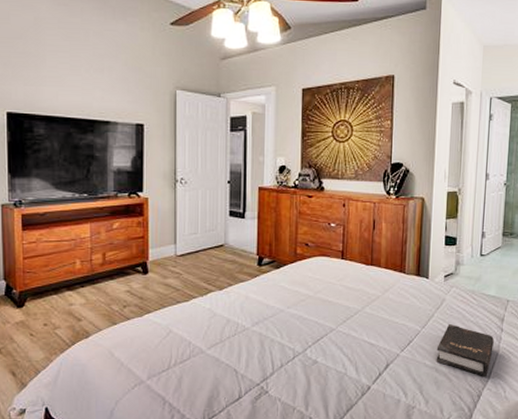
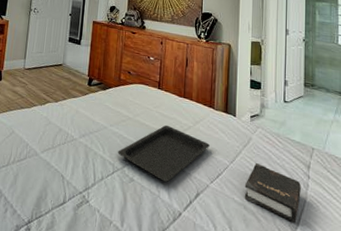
serving tray: none [298,299,400,358] -> present [118,125,210,182]

